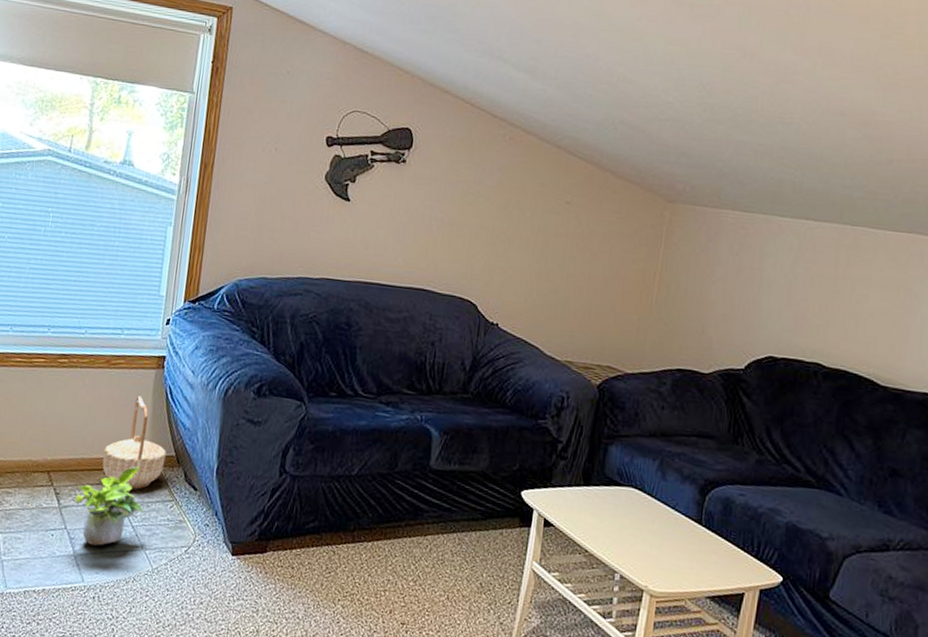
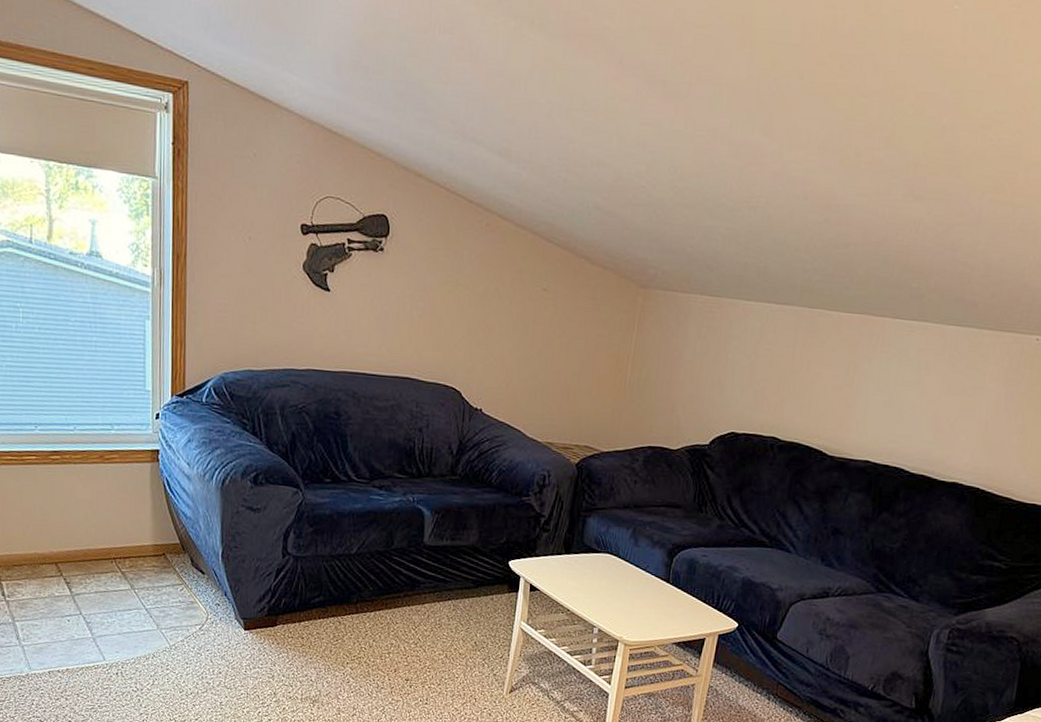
potted plant: present [75,466,144,546] -> none [87,554,155,628]
basket: present [102,395,166,489] -> none [108,488,171,576]

